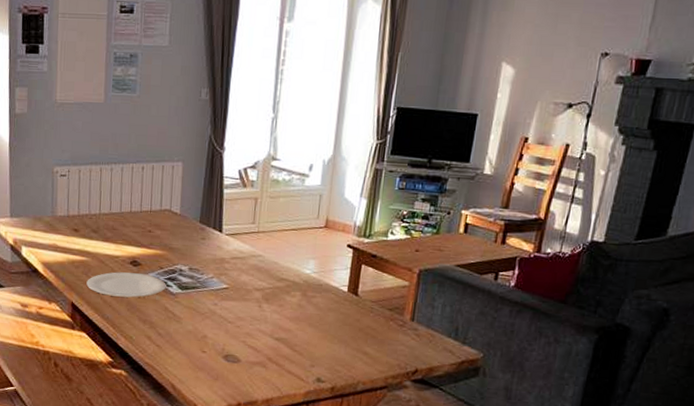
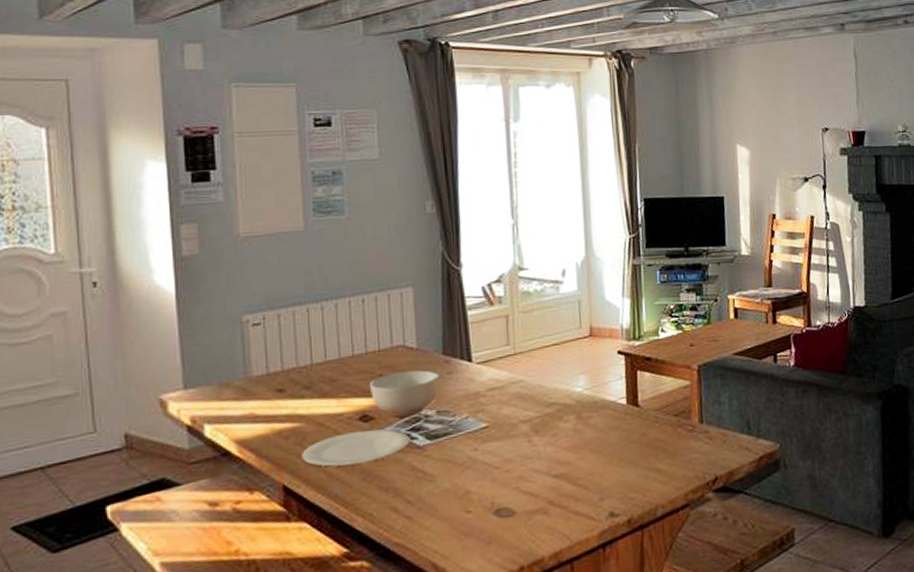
bowl: none [140,230,195,268] -> present [369,369,439,418]

